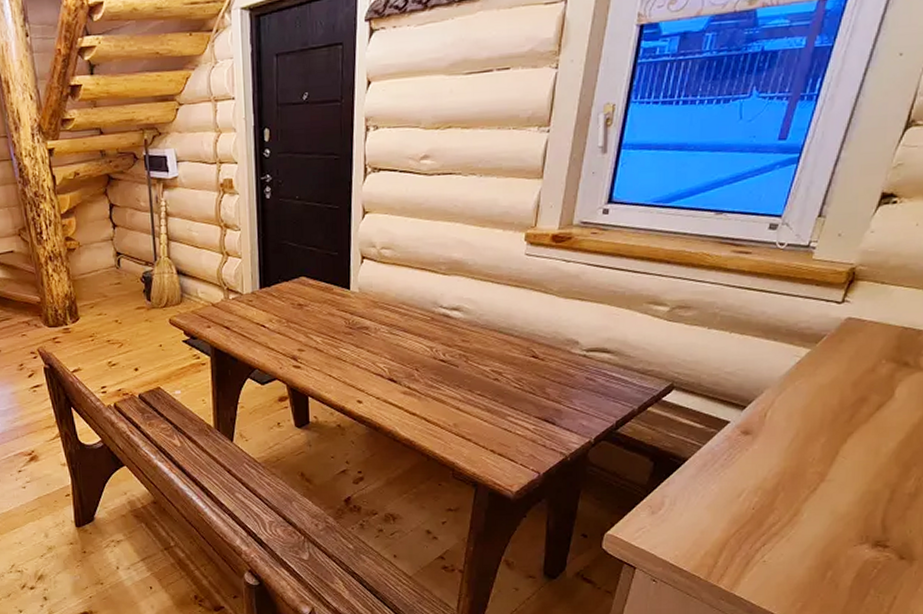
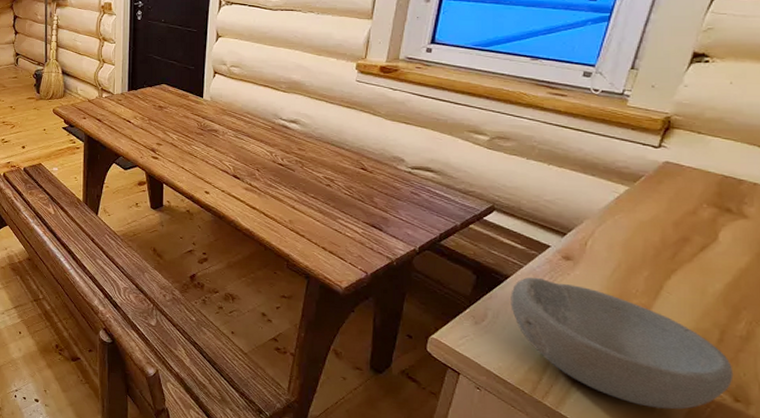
bowl: none [688,456,901,576] -> present [510,277,734,410]

